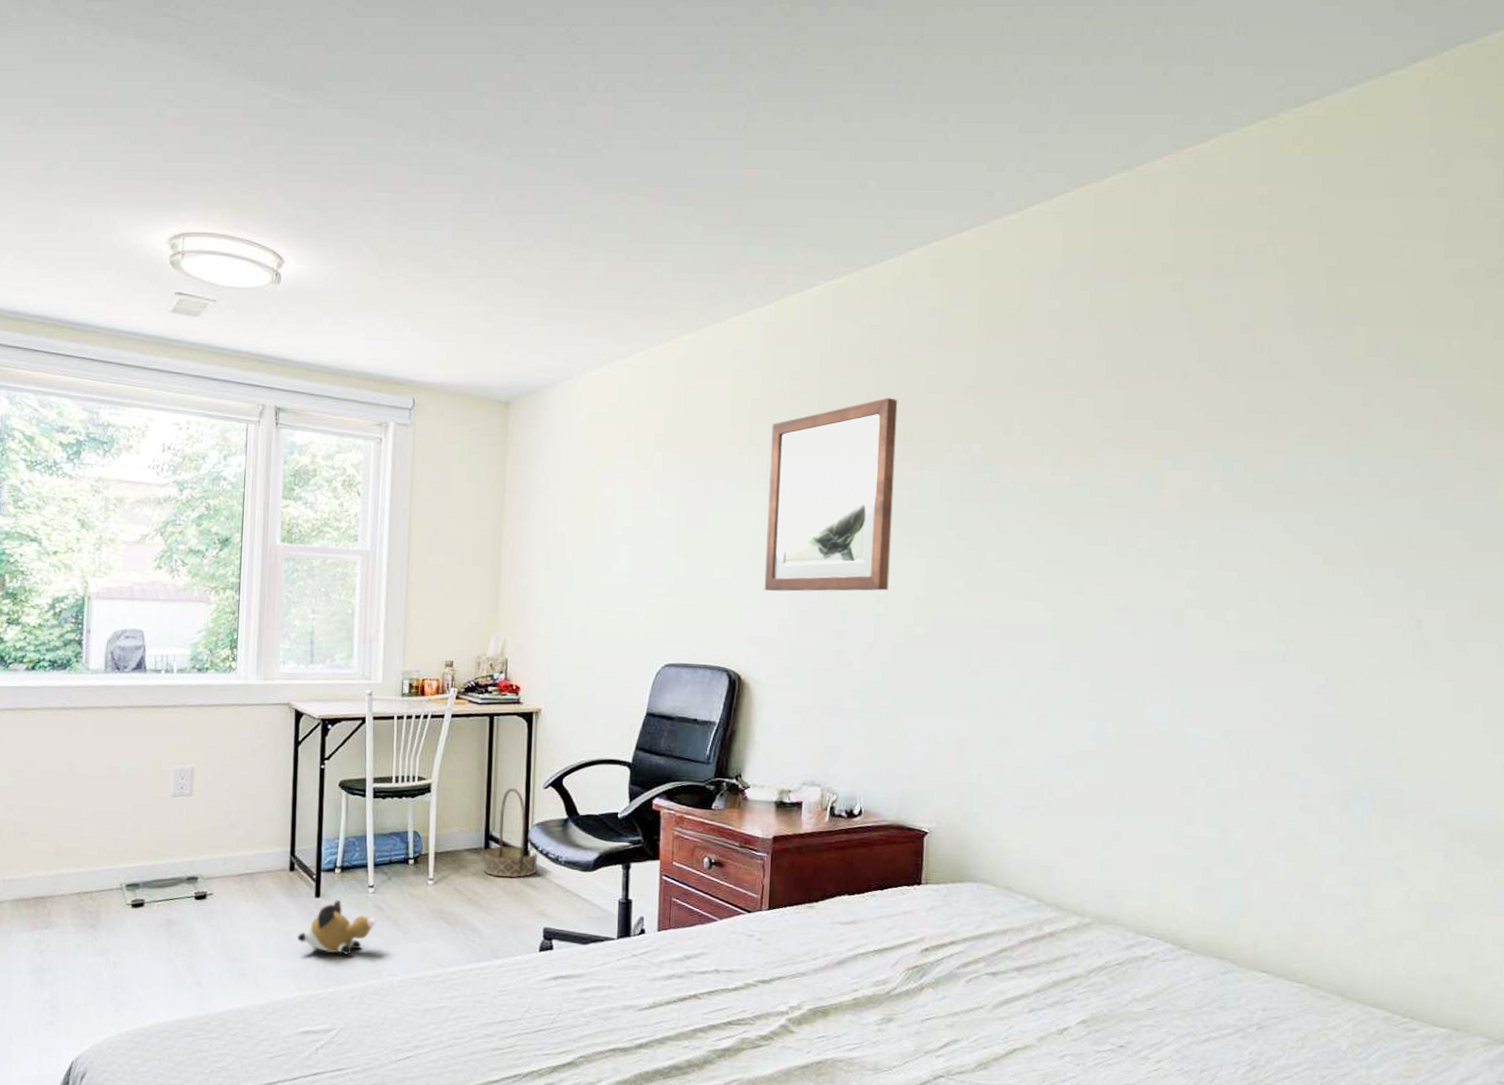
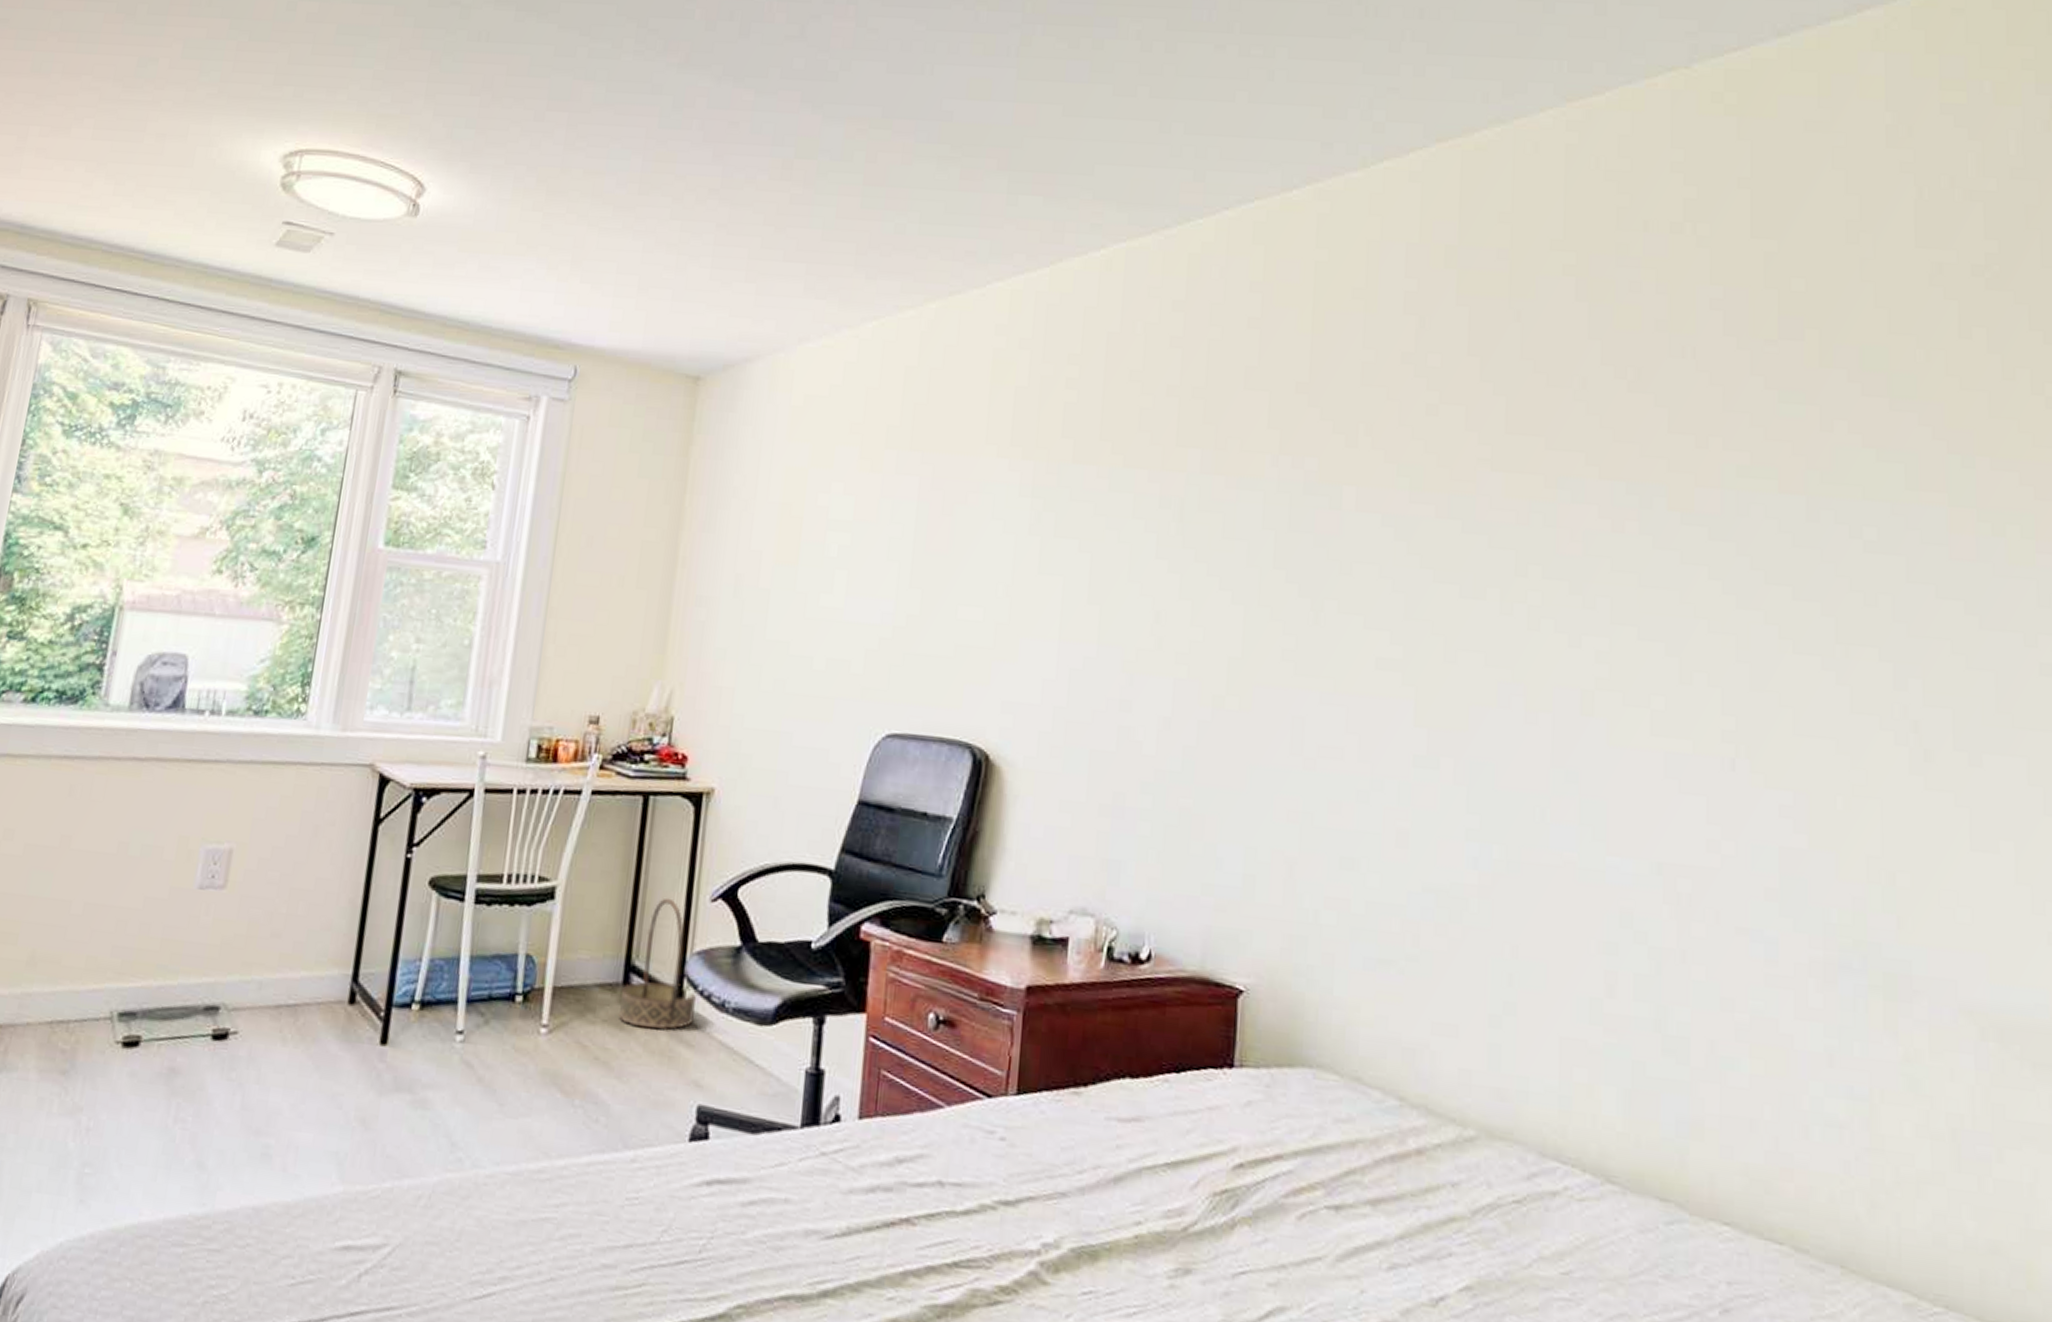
plush toy: present [296,900,376,956] -> none [348,1050,463,1134]
wall art: present [764,397,898,592] -> none [1024,393,1208,648]

